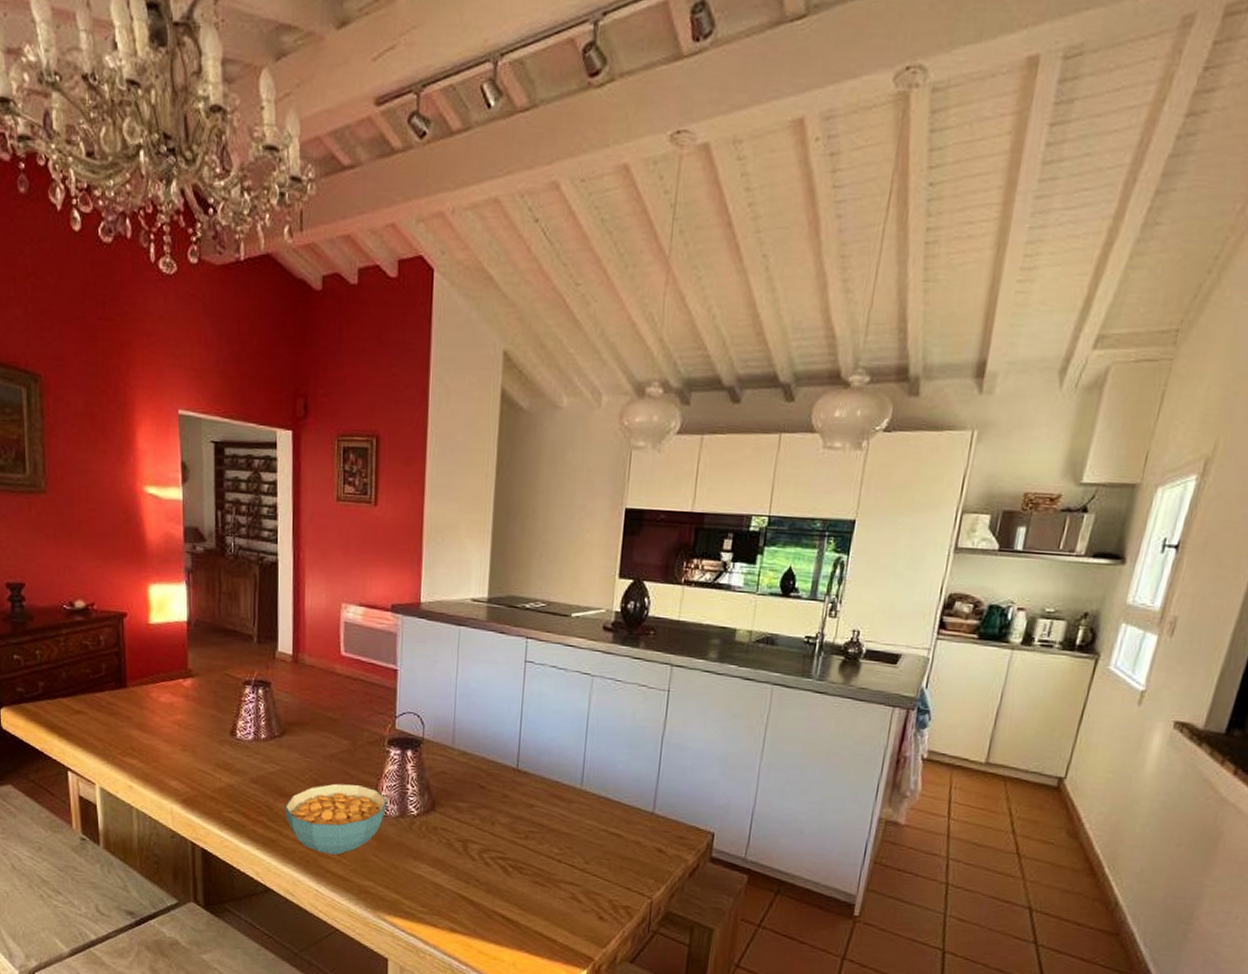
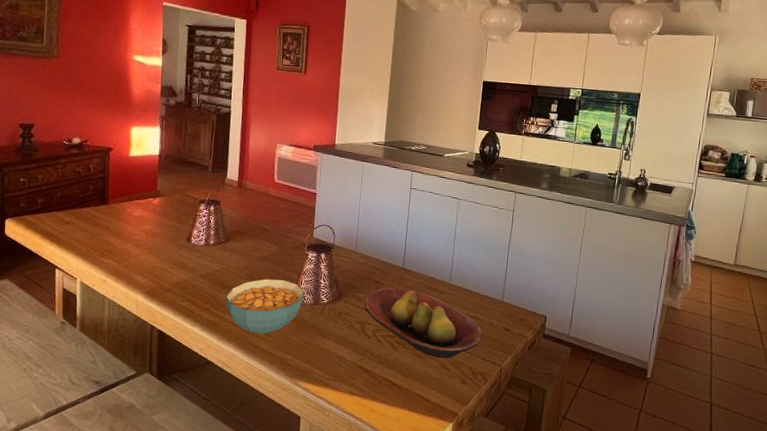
fruit bowl: none [466,794,626,888] -> present [364,287,483,359]

